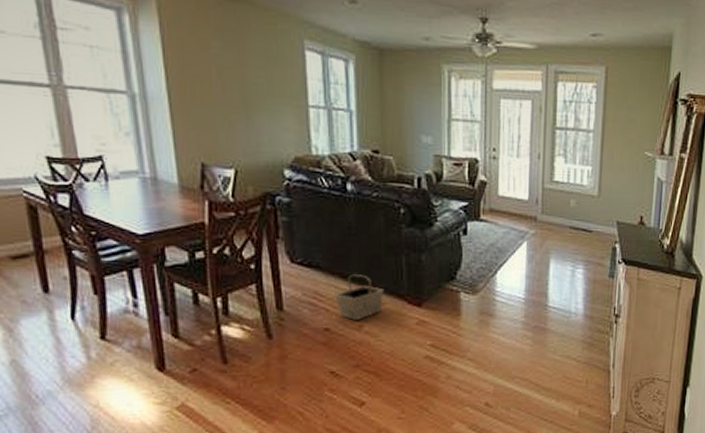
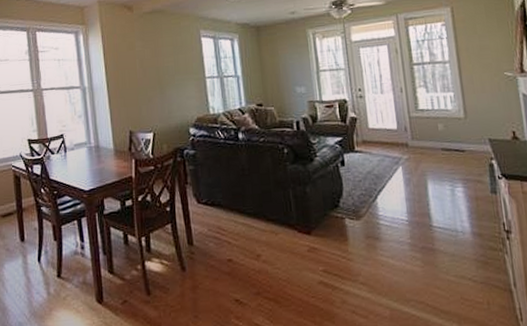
basket: present [335,274,384,320] -> none [234,209,277,250]

